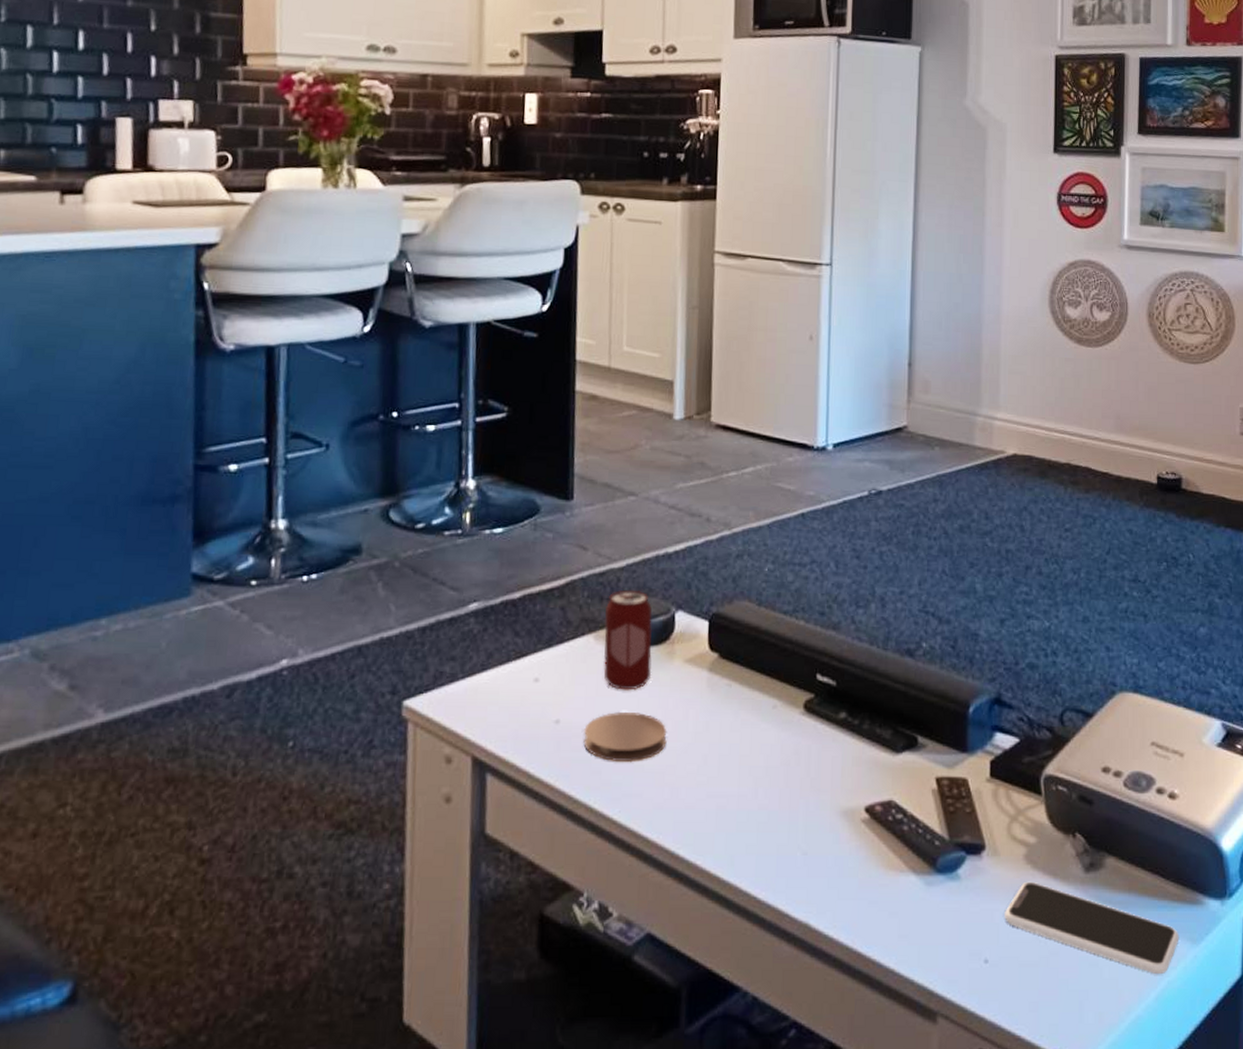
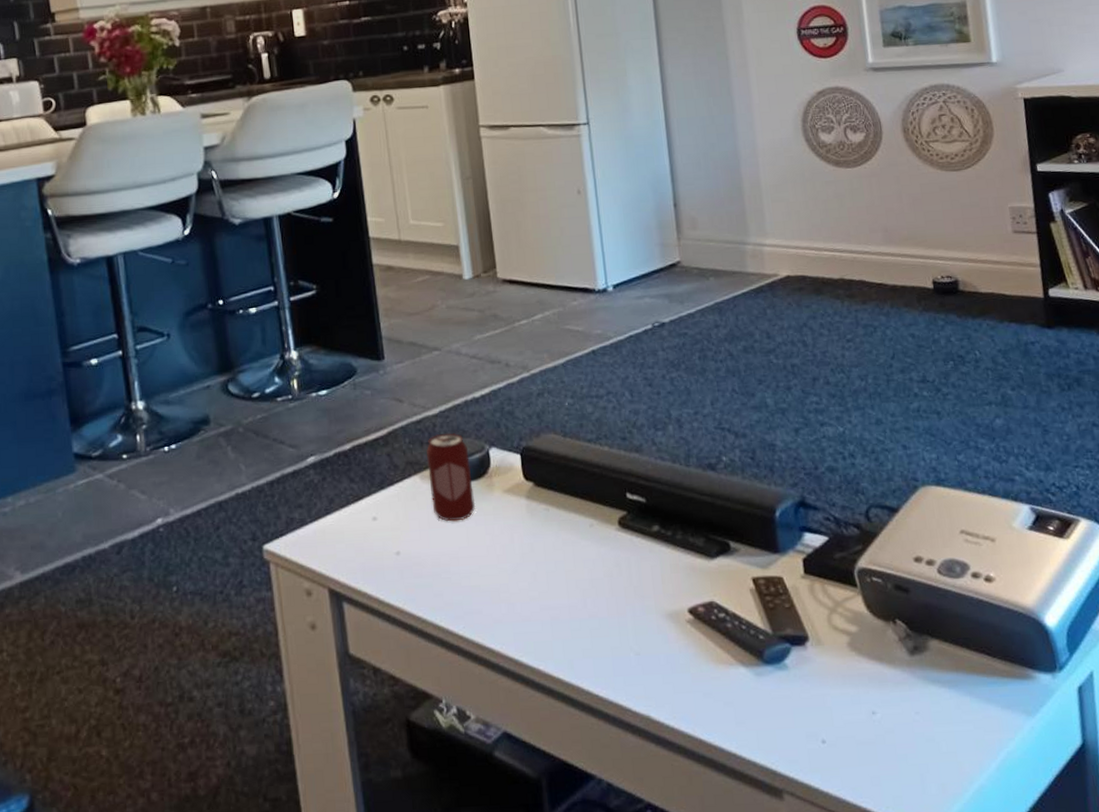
coaster: present [583,711,667,763] -> none [422,540,498,584]
smartphone: present [1005,881,1179,975] -> none [835,666,1014,747]

